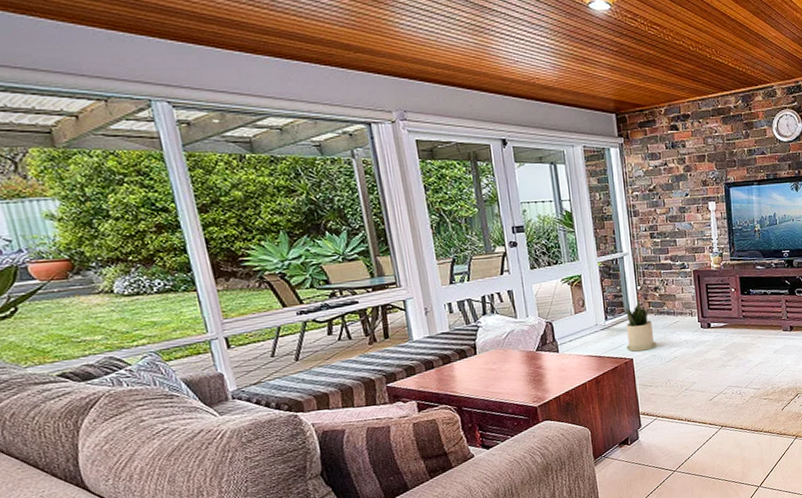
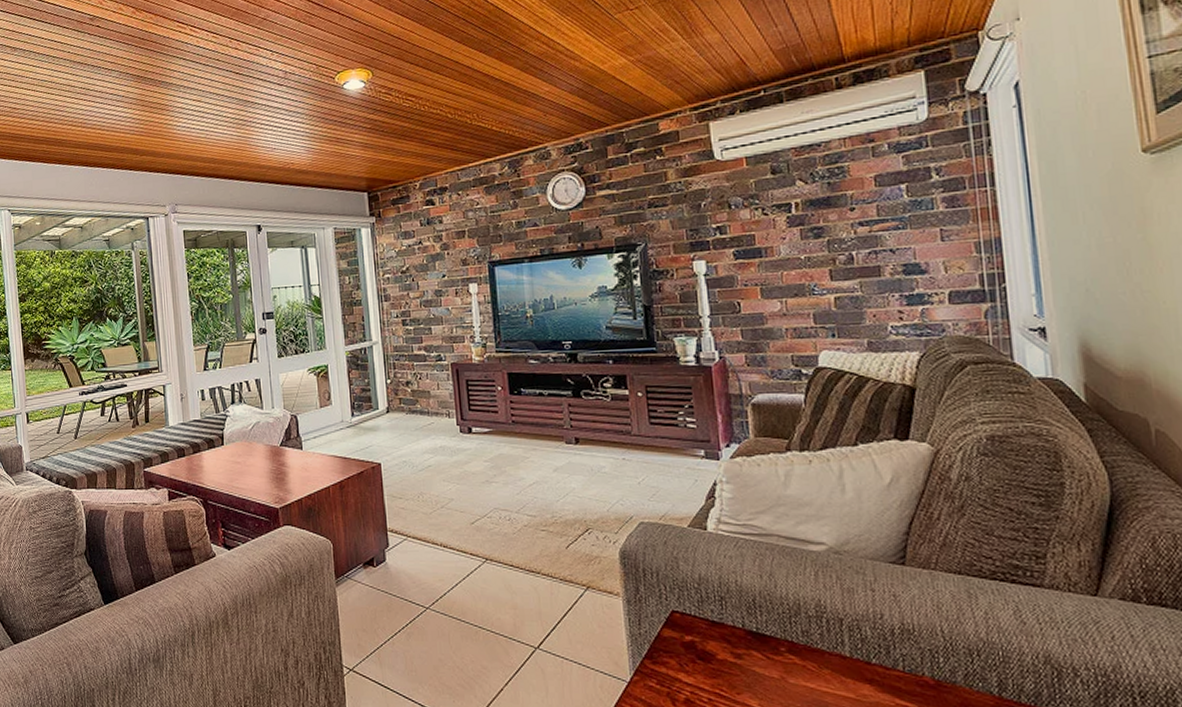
planter: present [625,304,657,352] -> none [373,400,409,455]

